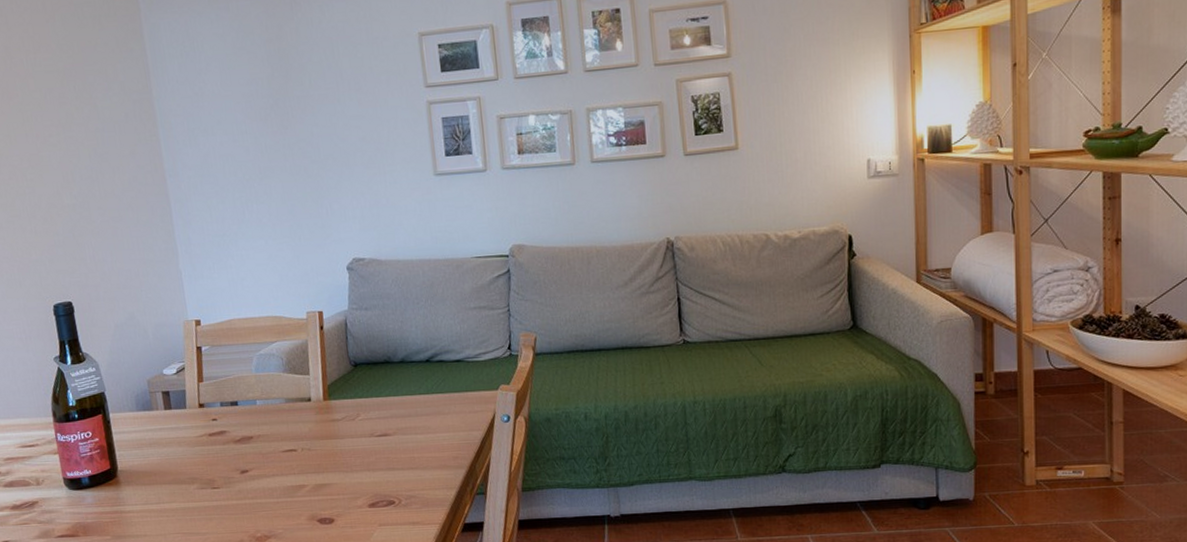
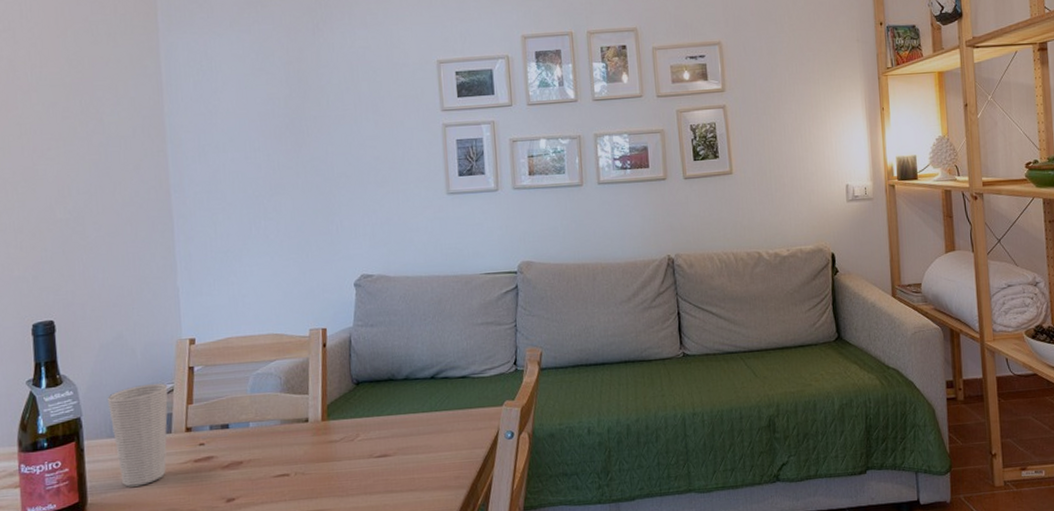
cup: none [126,361,185,457] -> present [108,383,168,487]

